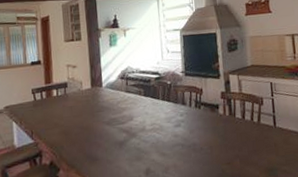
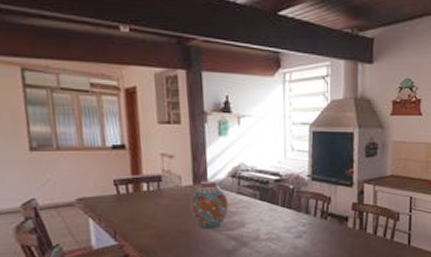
vase: none [89,83,119,124] -> present [190,180,228,229]

